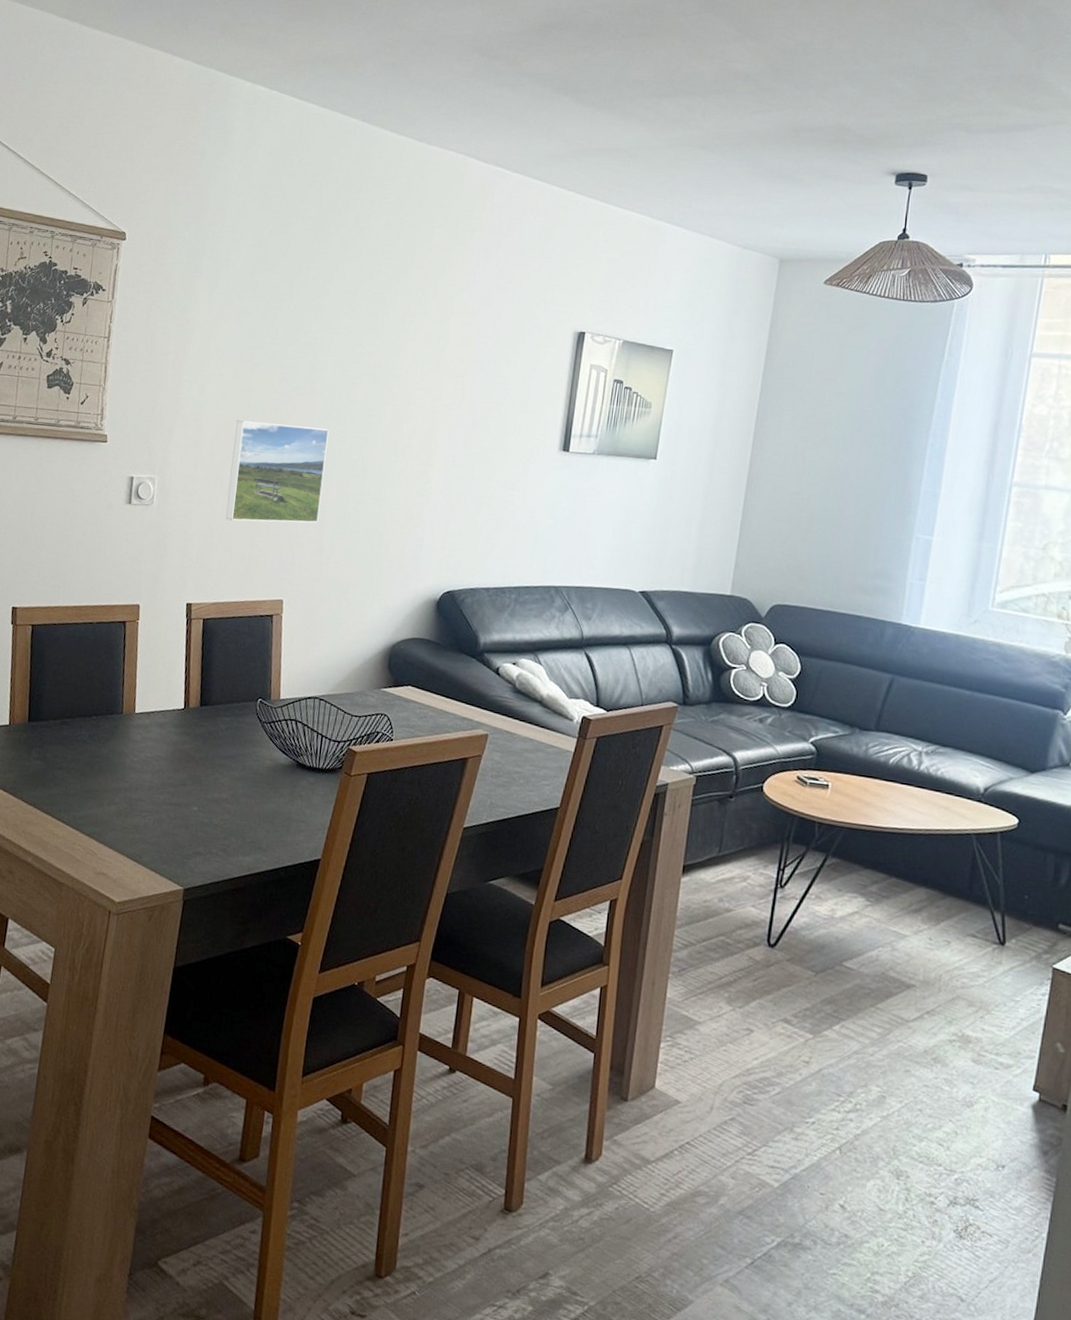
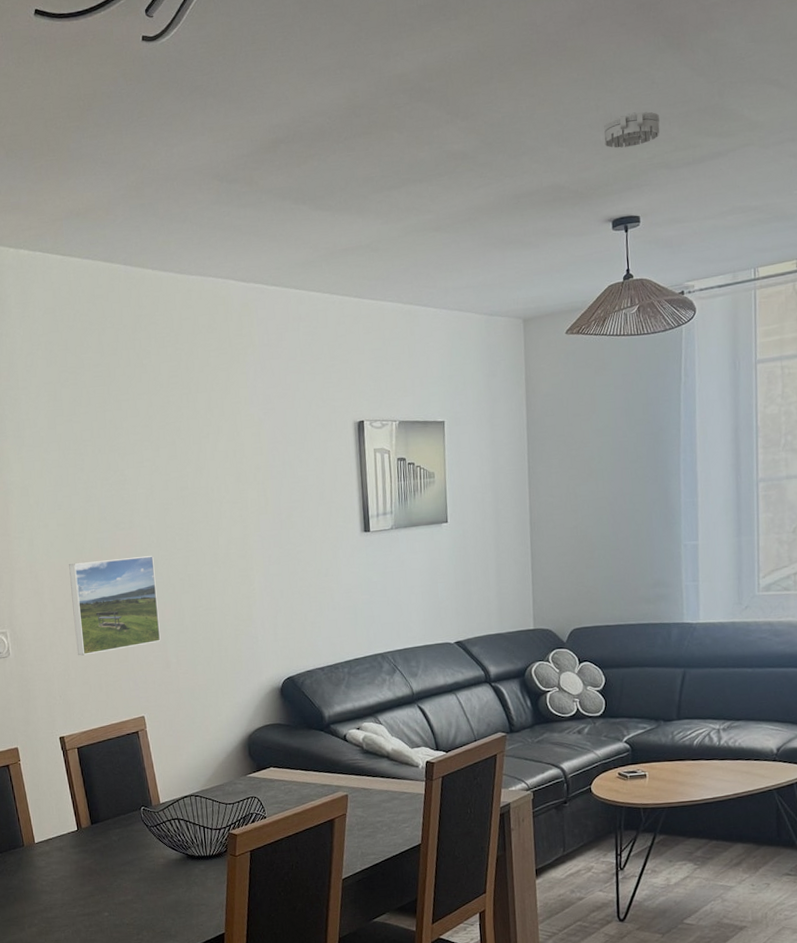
smoke detector: none [902,66,967,102] -> present [604,111,660,149]

